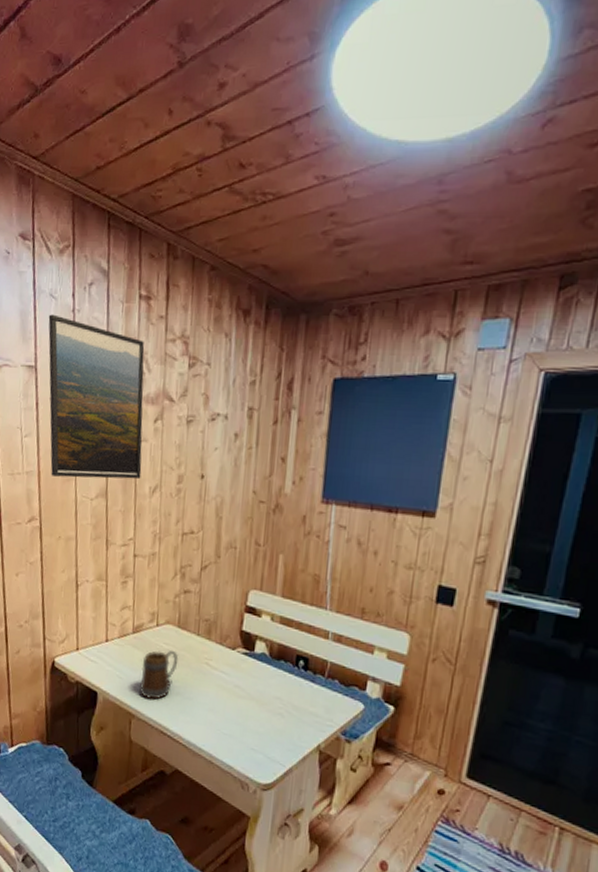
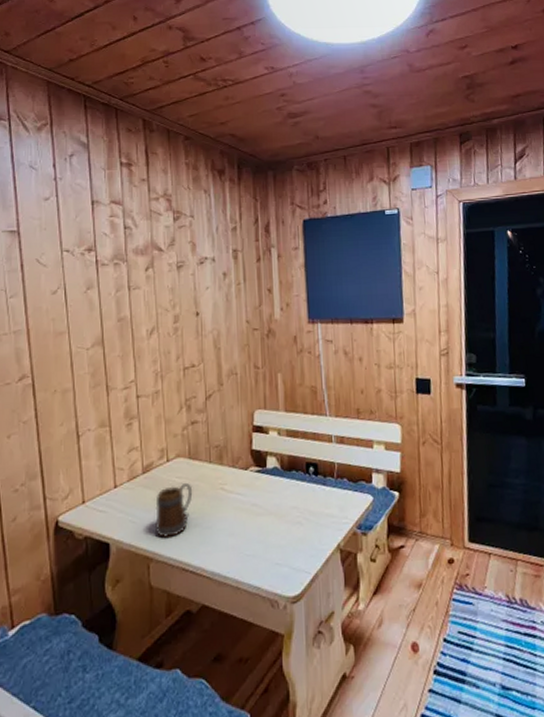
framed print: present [48,314,145,480] -> none [29,183,137,332]

